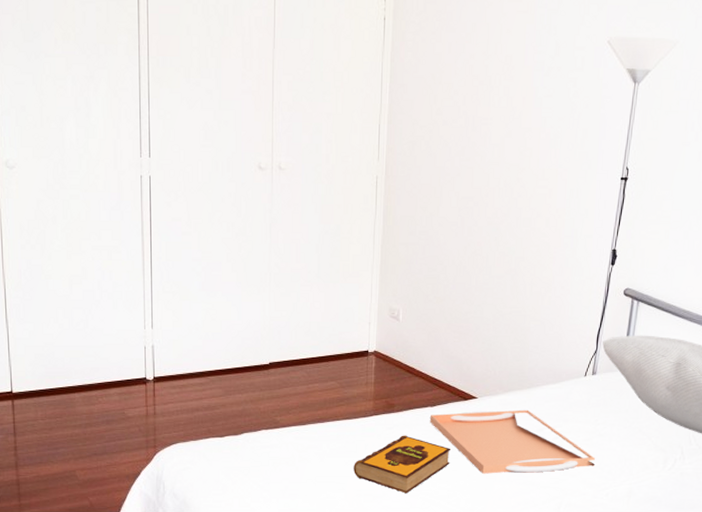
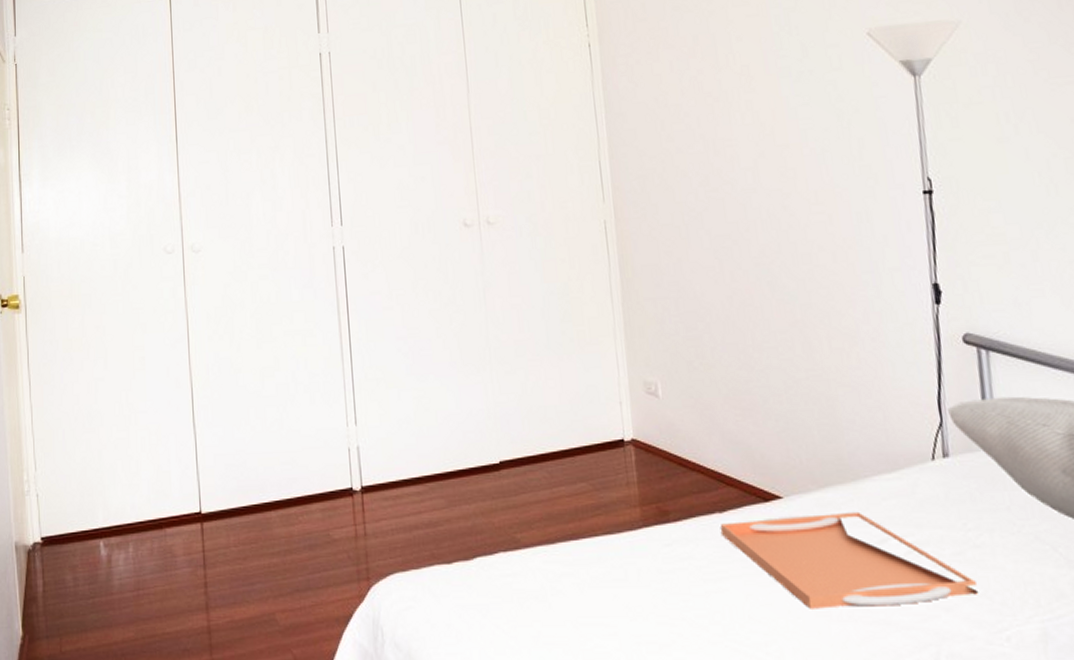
hardback book: present [354,435,452,494] -> none [625,554,760,641]

